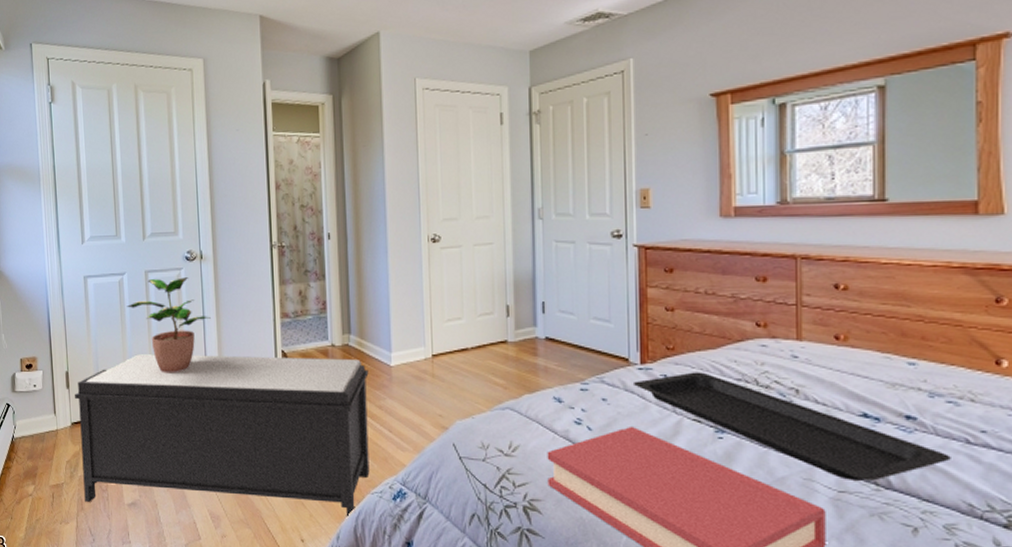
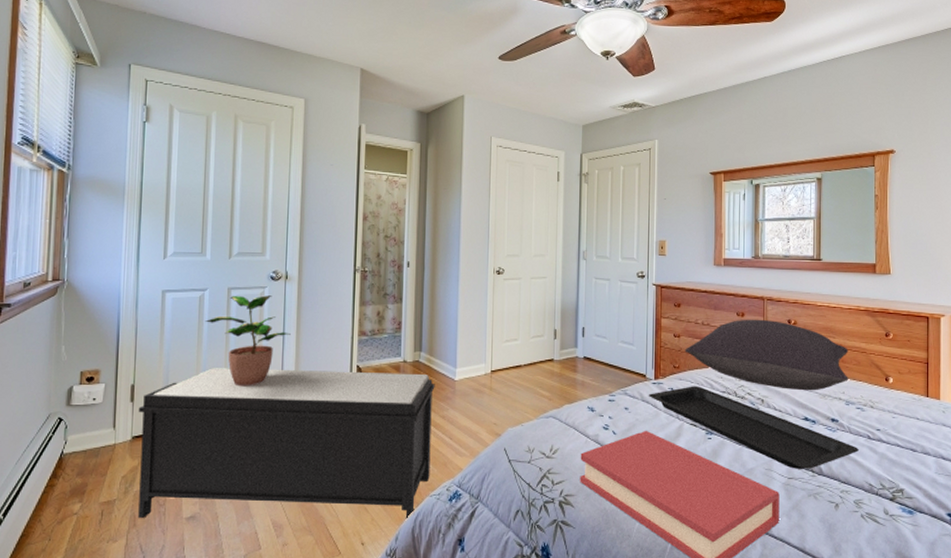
pillow: none [681,284,933,379] -> present [684,319,849,391]

